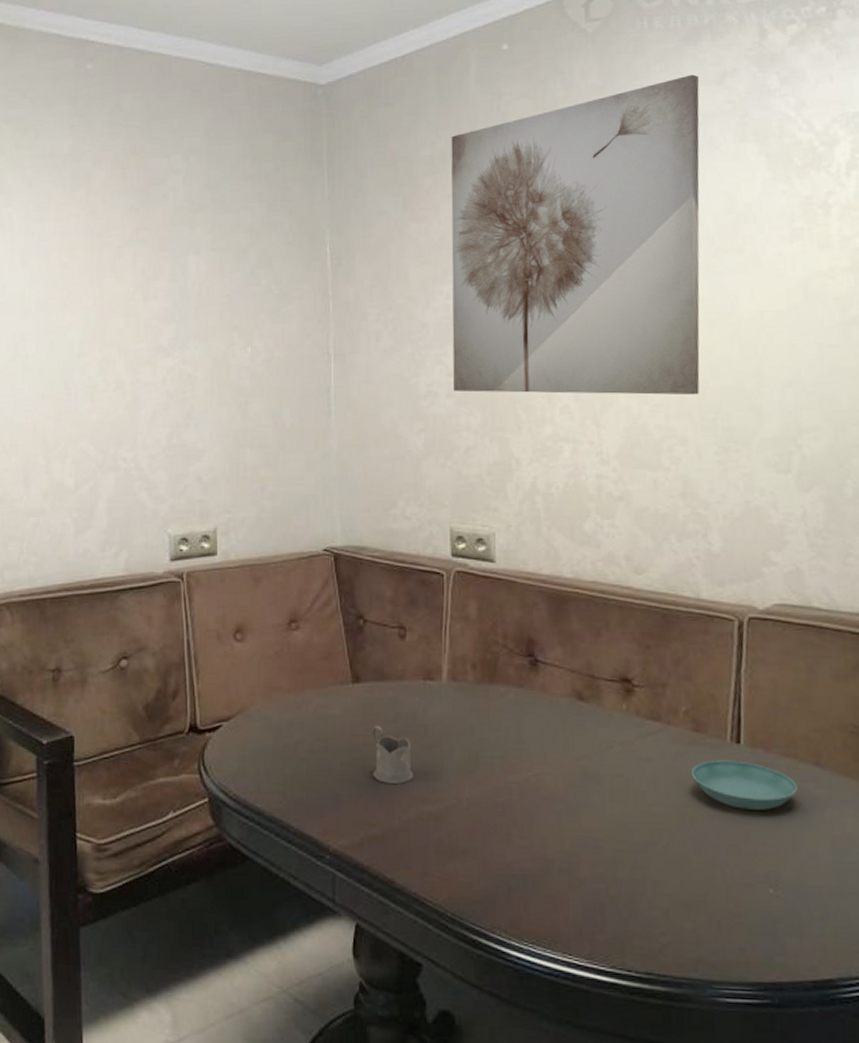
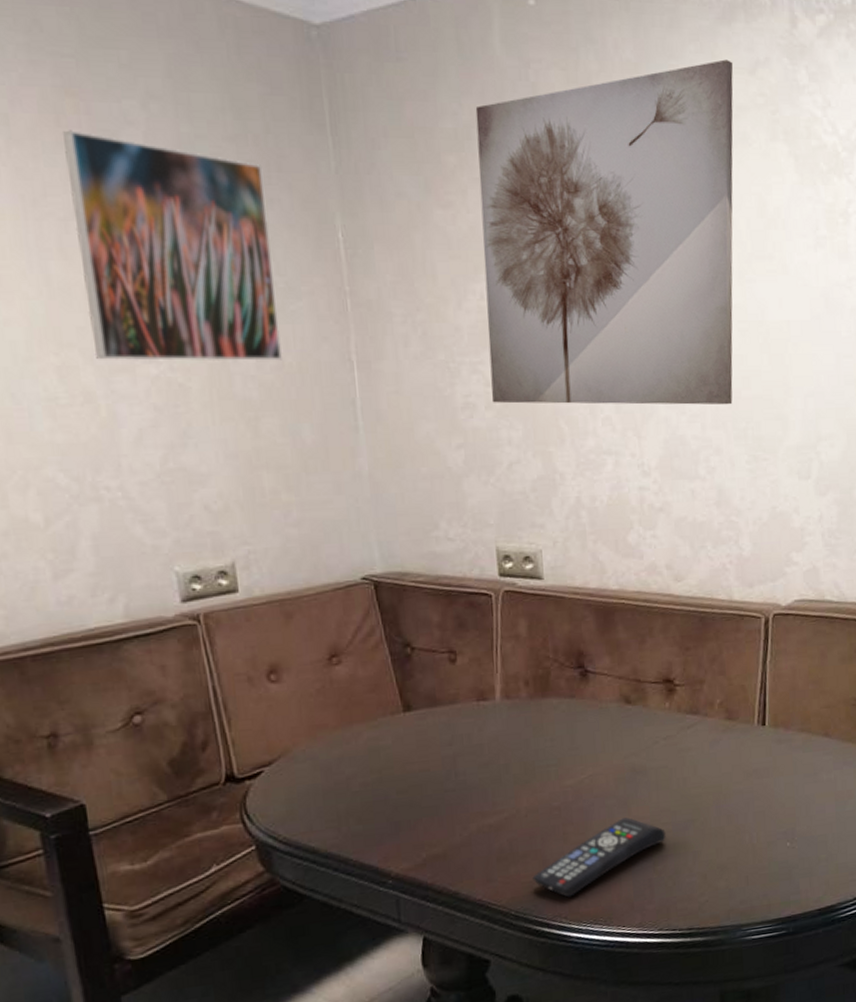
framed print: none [126,180,273,356] -> present [63,130,283,362]
tea glass holder: present [372,726,414,784] -> none [427,751,472,804]
remote control: none [471,827,621,908] -> present [532,817,666,898]
saucer: present [691,760,798,810] -> none [724,740,810,781]

